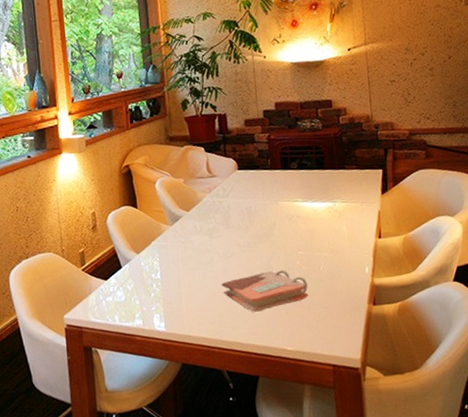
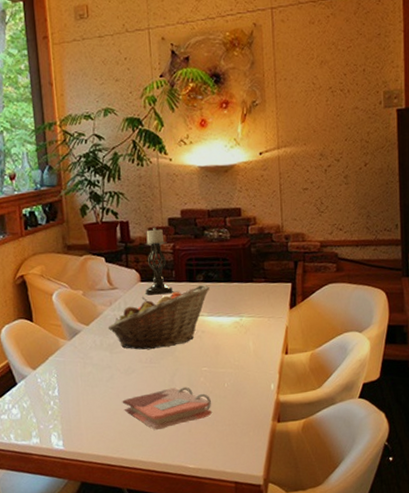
fruit basket: none [207,172,304,235] -> present [108,285,210,350]
candle holder: none [241,119,269,183] -> present [144,227,173,295]

